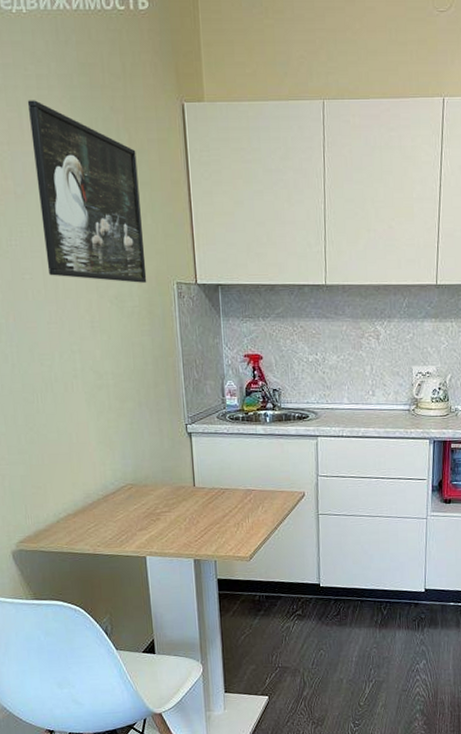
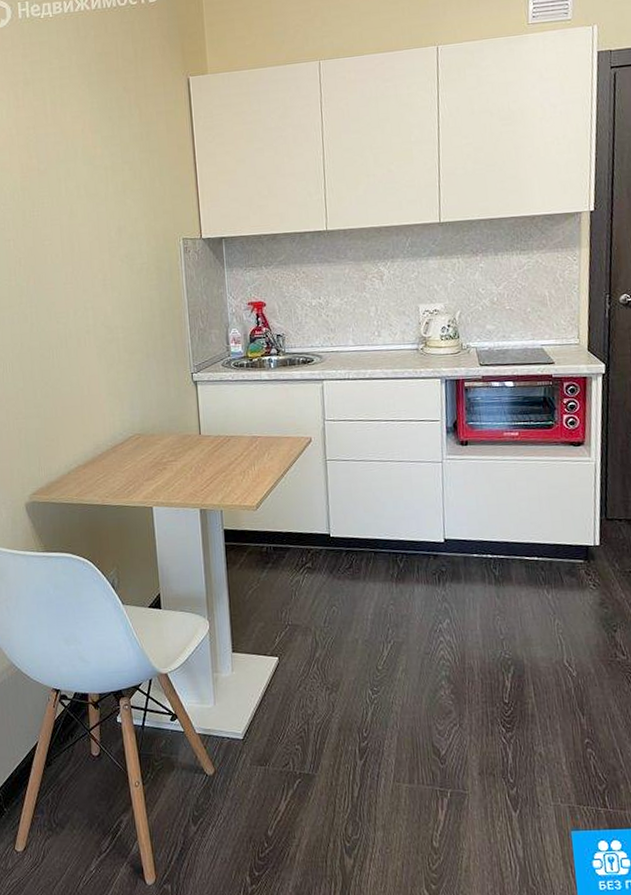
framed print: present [27,100,147,283] -> none [51,88,155,242]

